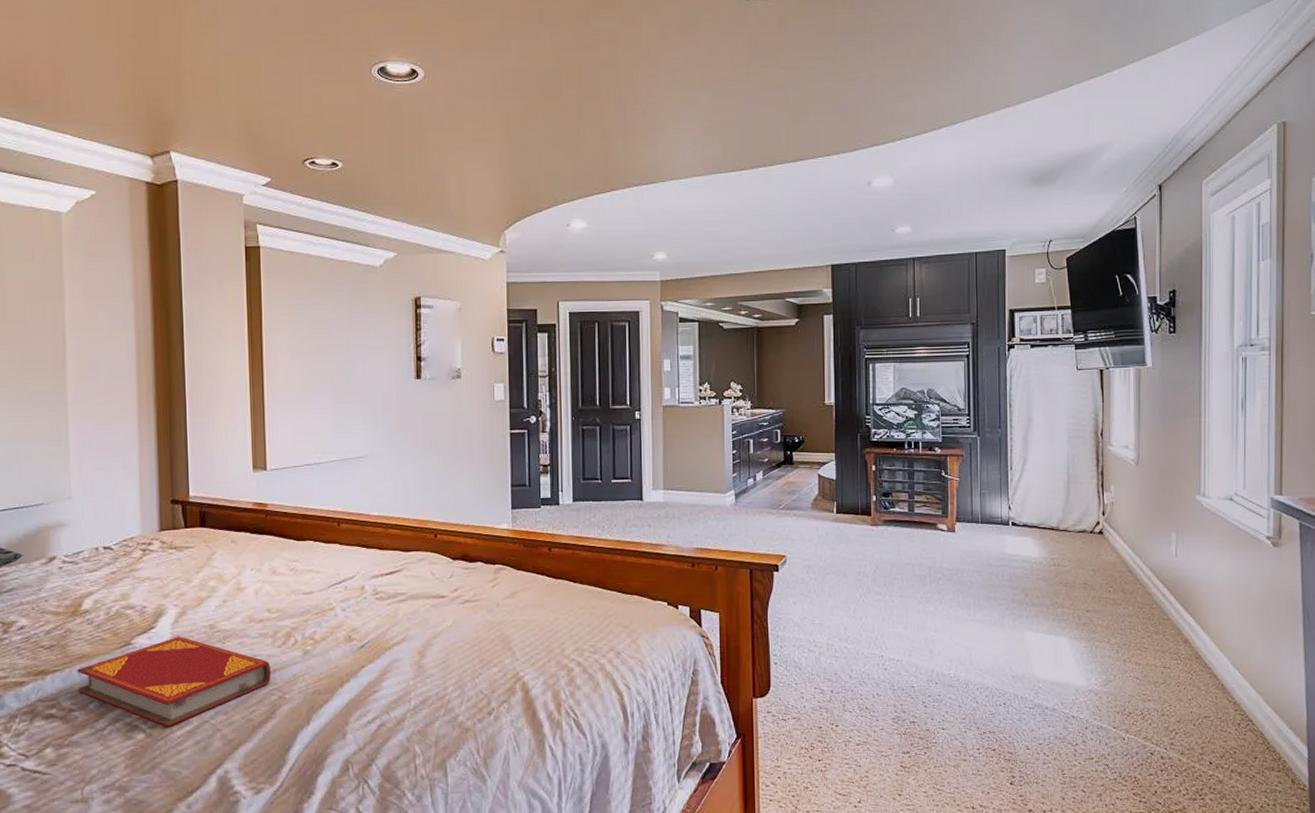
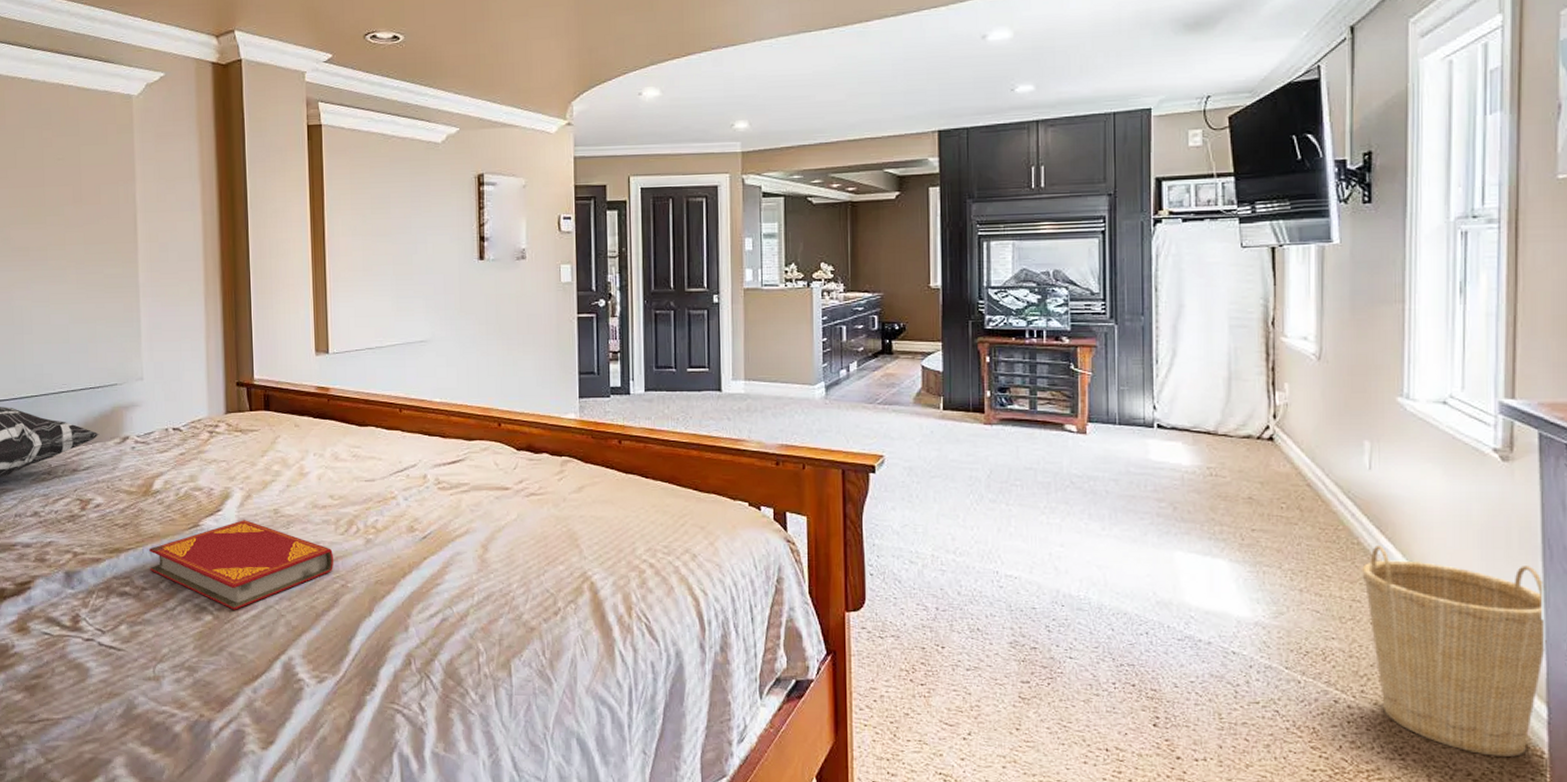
basket: none [1171,620,1307,791] -> present [1362,546,1547,757]

